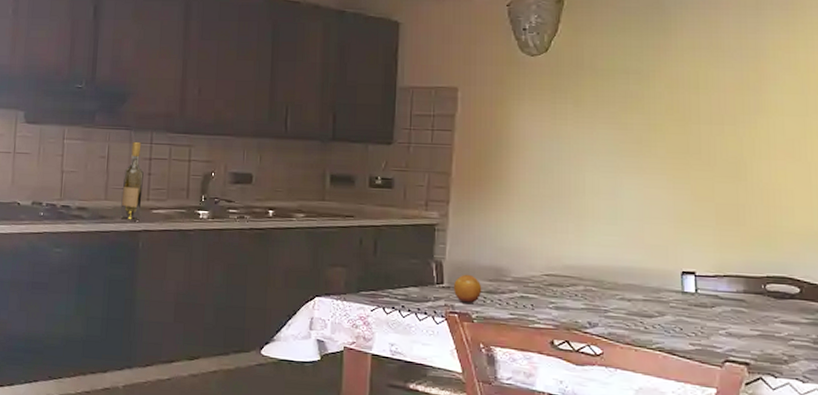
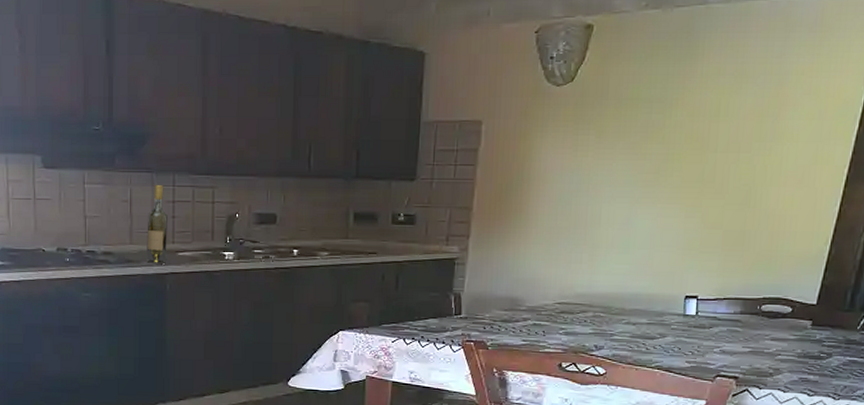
fruit: present [453,274,482,305] -> none [470,305,498,333]

